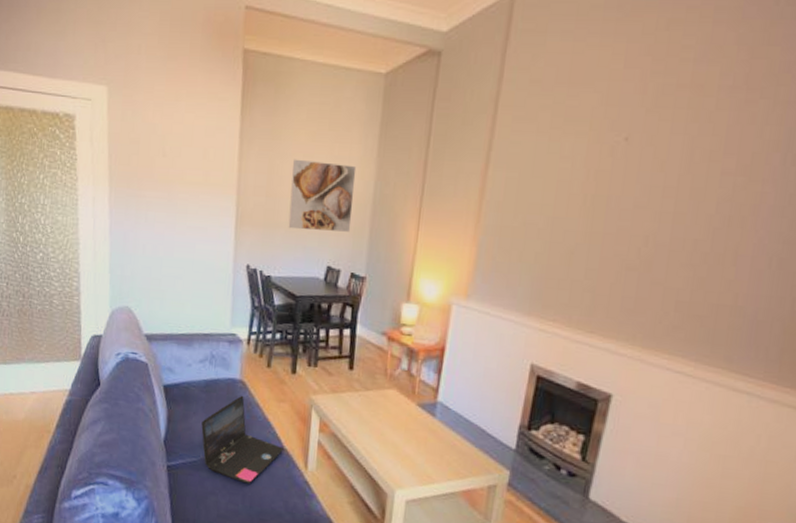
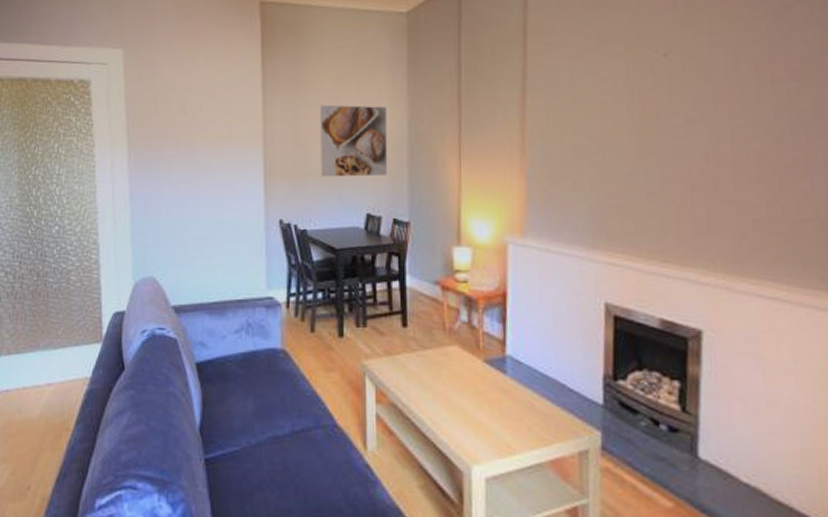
laptop: present [201,395,284,484] -> none [241,367,337,474]

